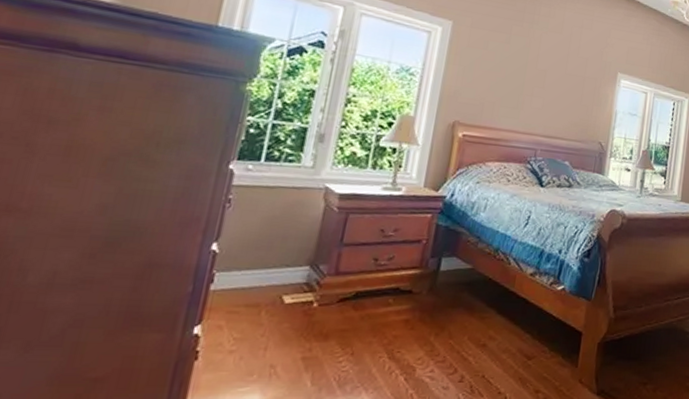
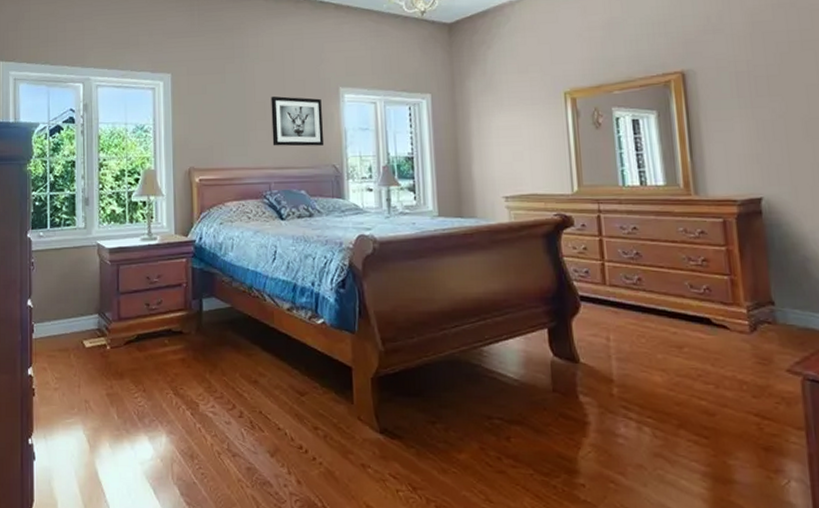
wall art: none [546,67,600,123] -> present [271,96,325,147]

